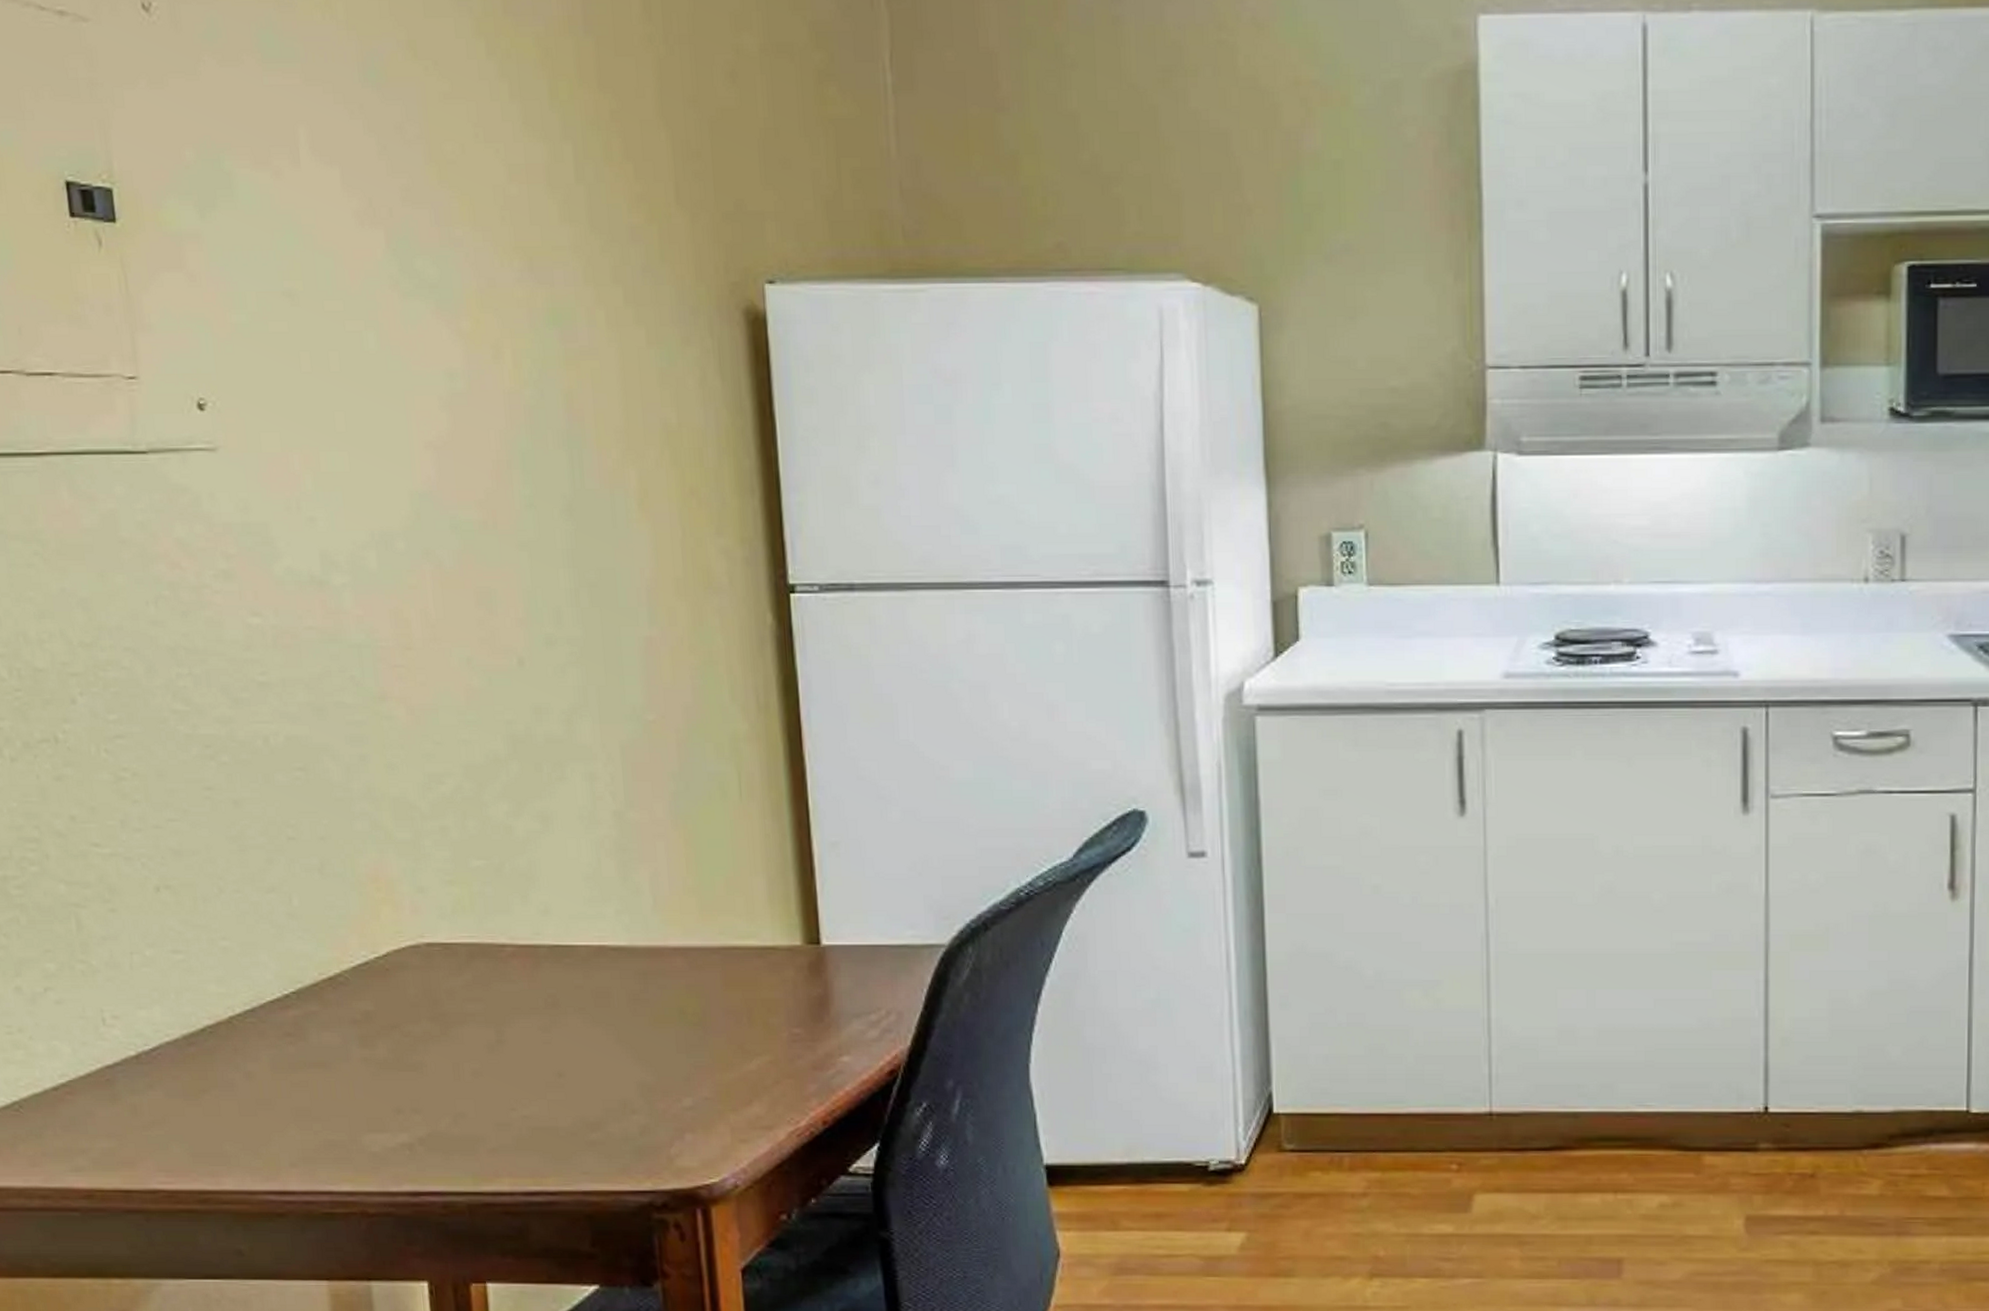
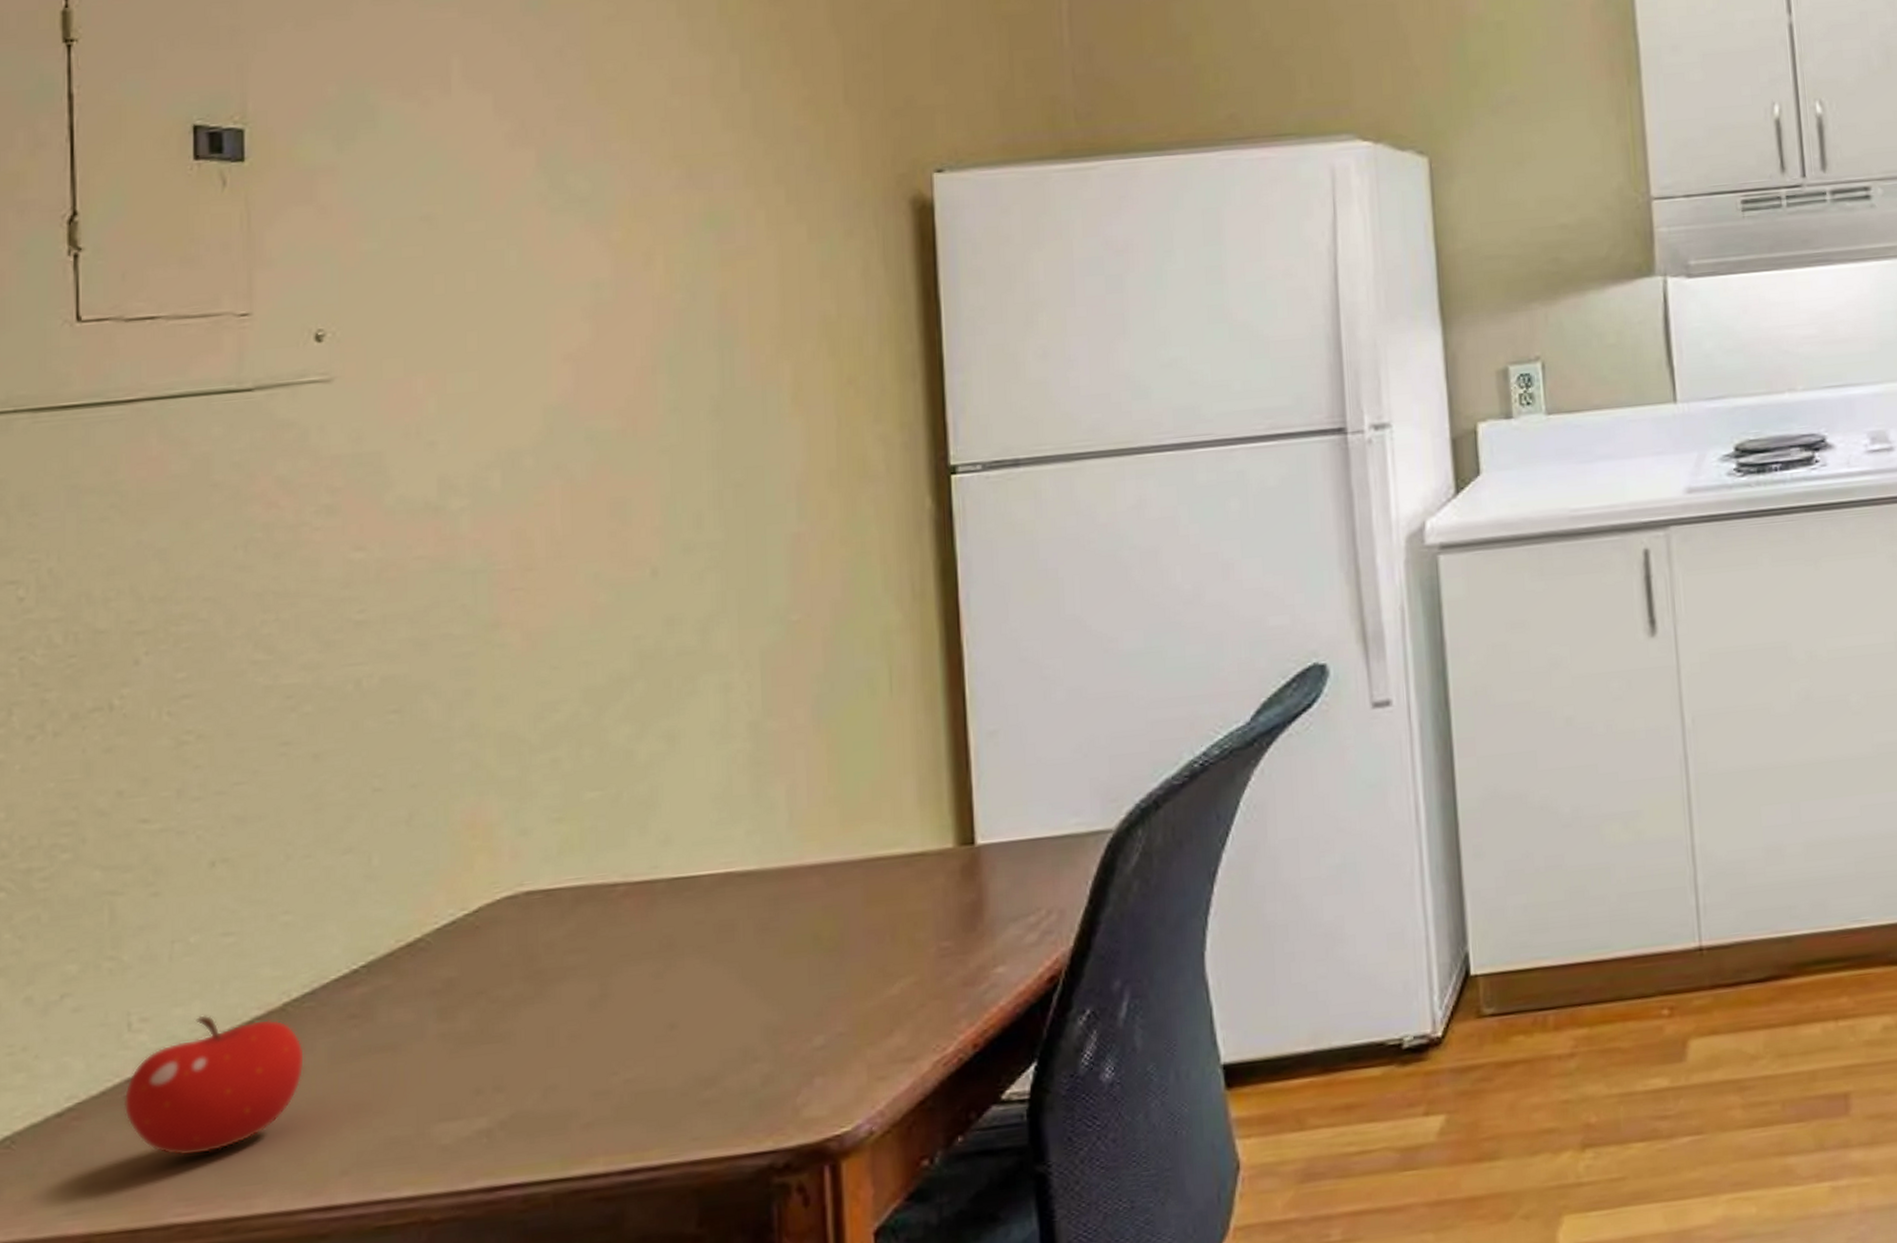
fruit: none [105,1019,252,1136] -> present [123,1015,305,1156]

